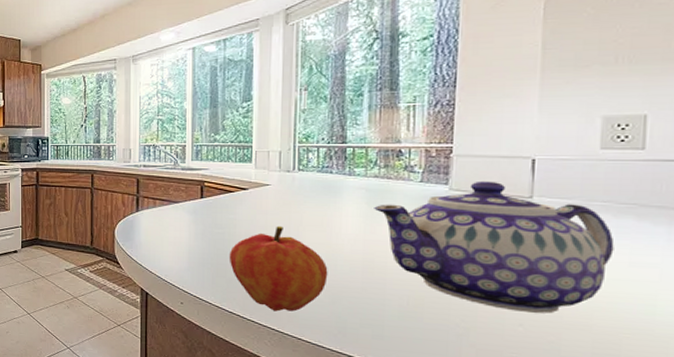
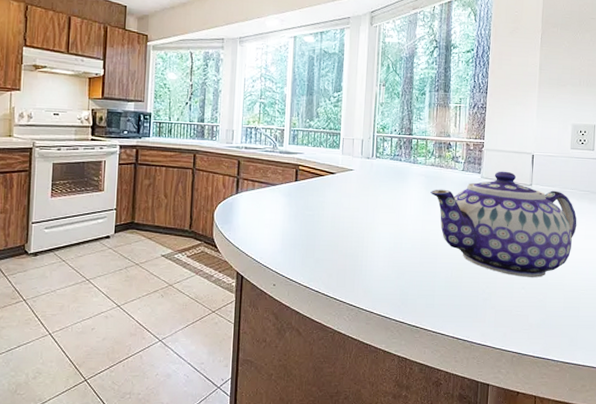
fruit: present [229,226,328,312] -> none [317,208,396,288]

